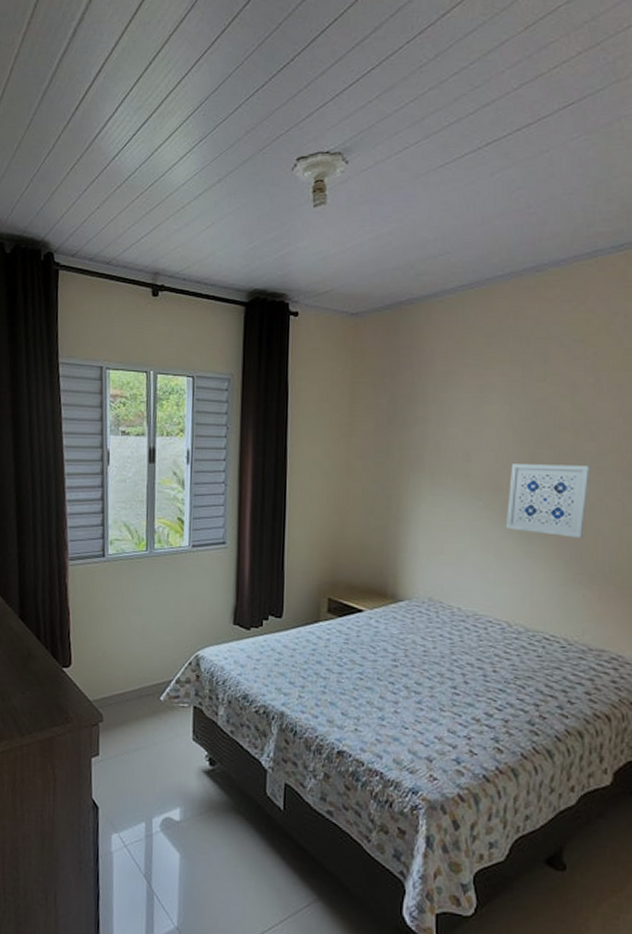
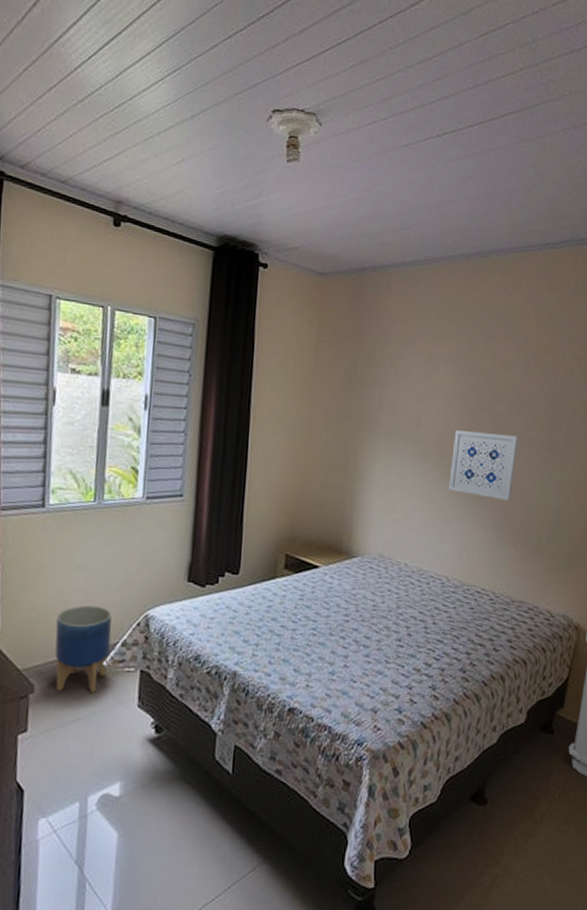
planter: none [118,645,167,725] -> present [55,605,112,693]

